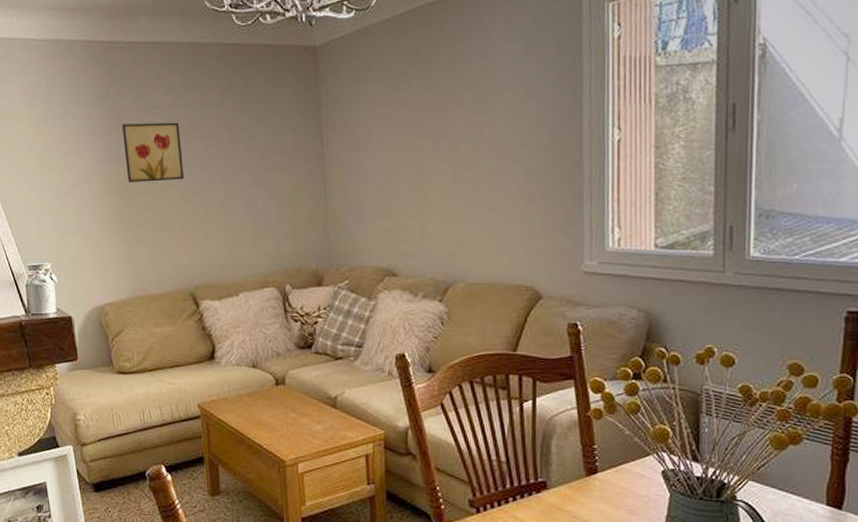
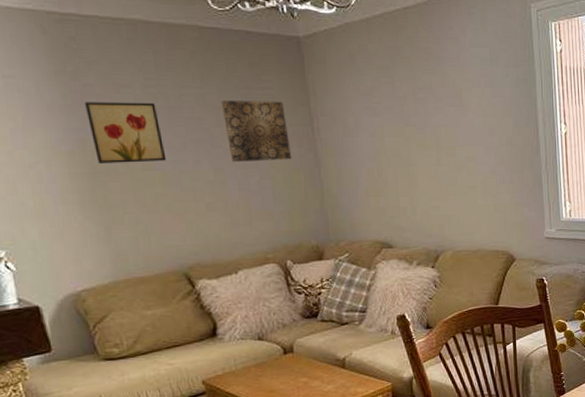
wall art: none [236,115,299,180] -> present [220,100,292,162]

